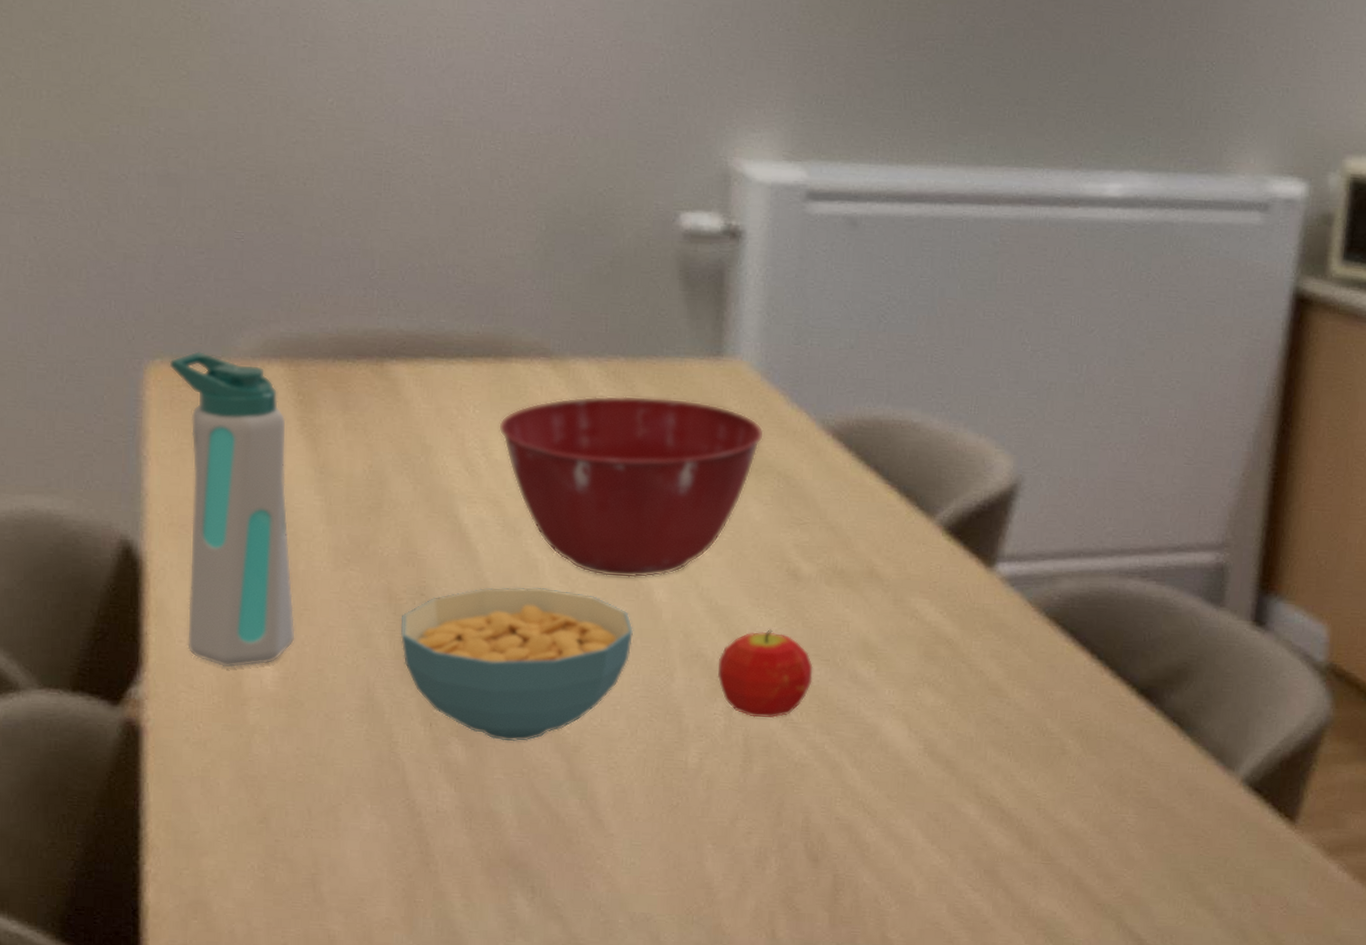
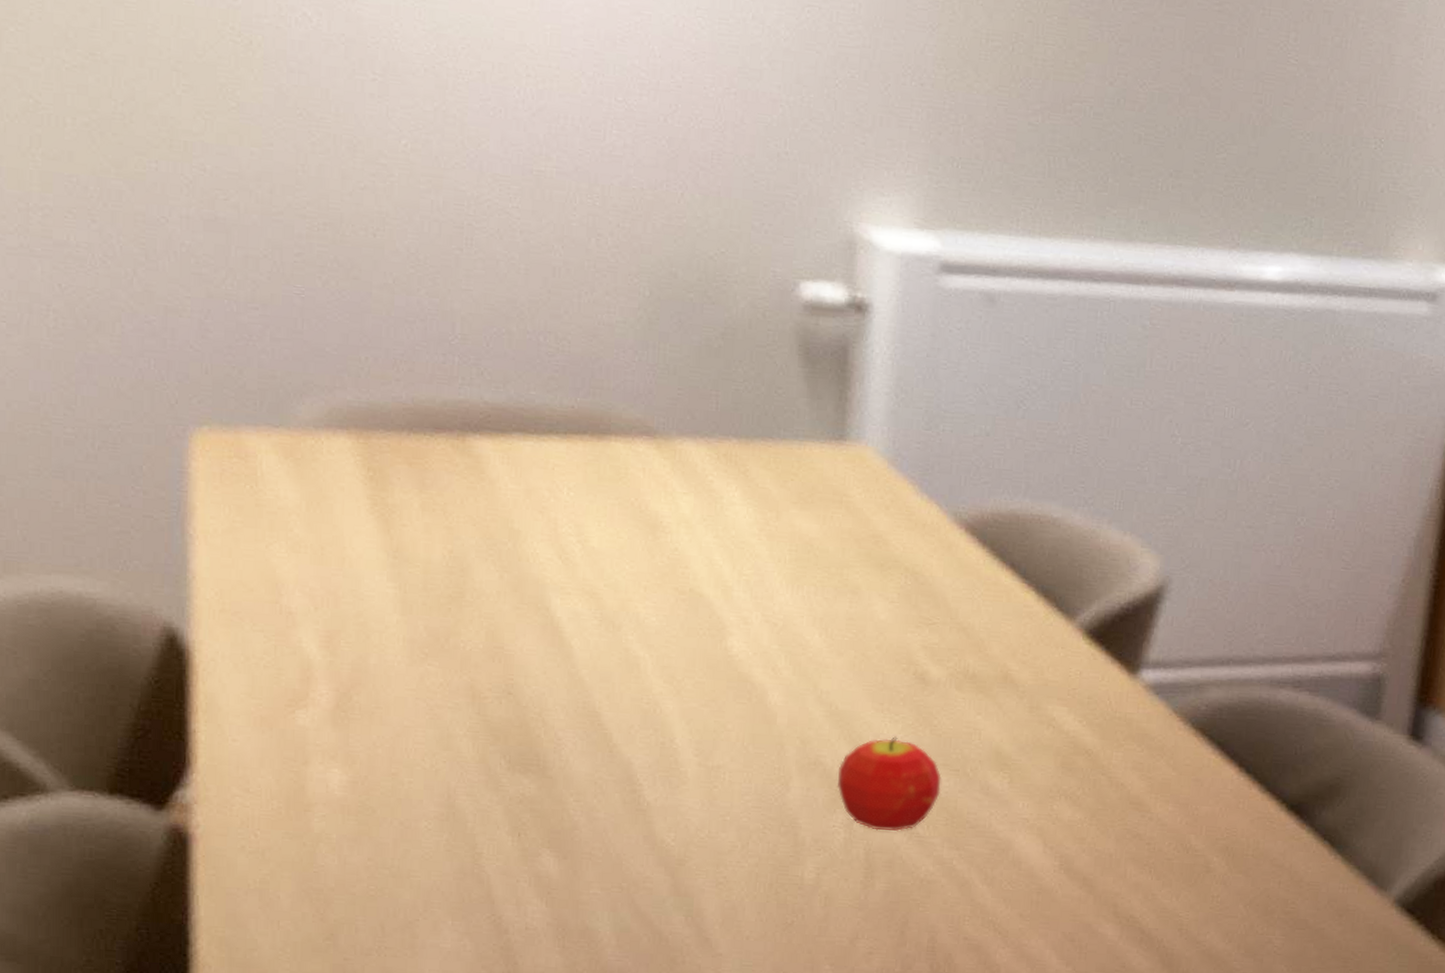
water bottle: present [169,351,295,668] -> none [218,419,366,770]
cereal bowl: present [401,587,634,742] -> none [486,687,746,854]
mixing bowl: present [498,395,765,579] -> none [595,480,891,680]

